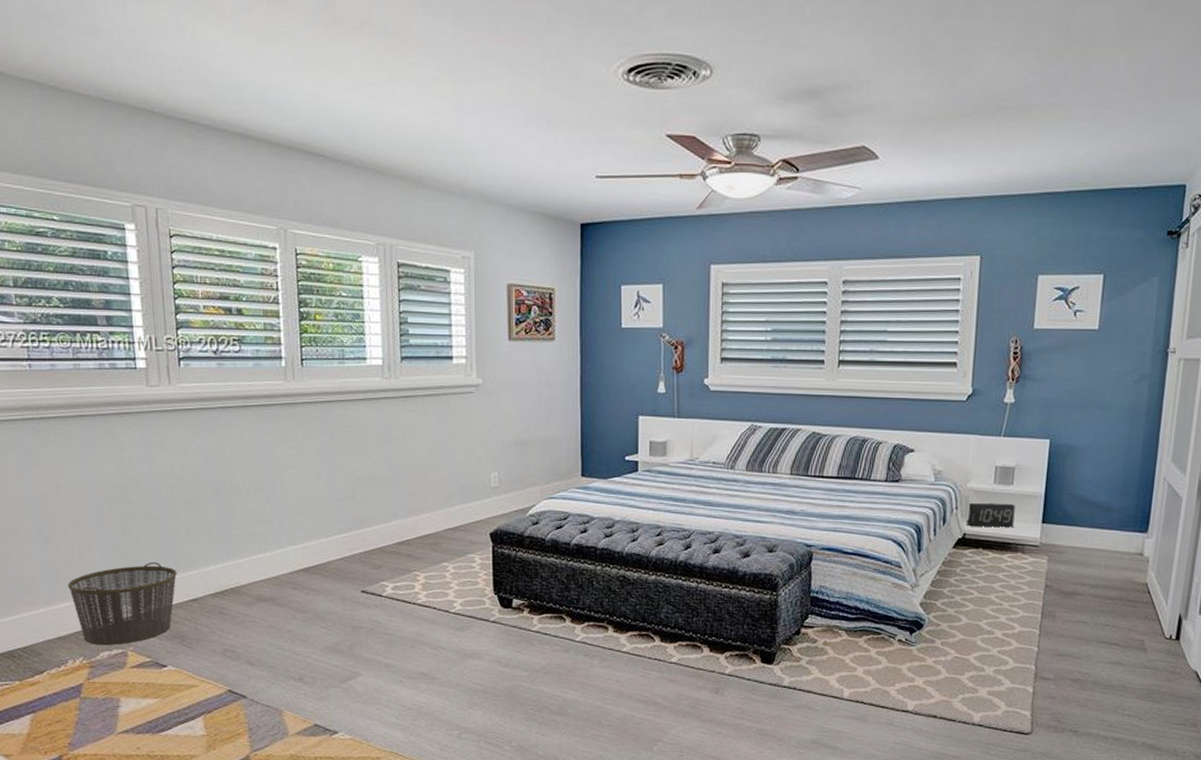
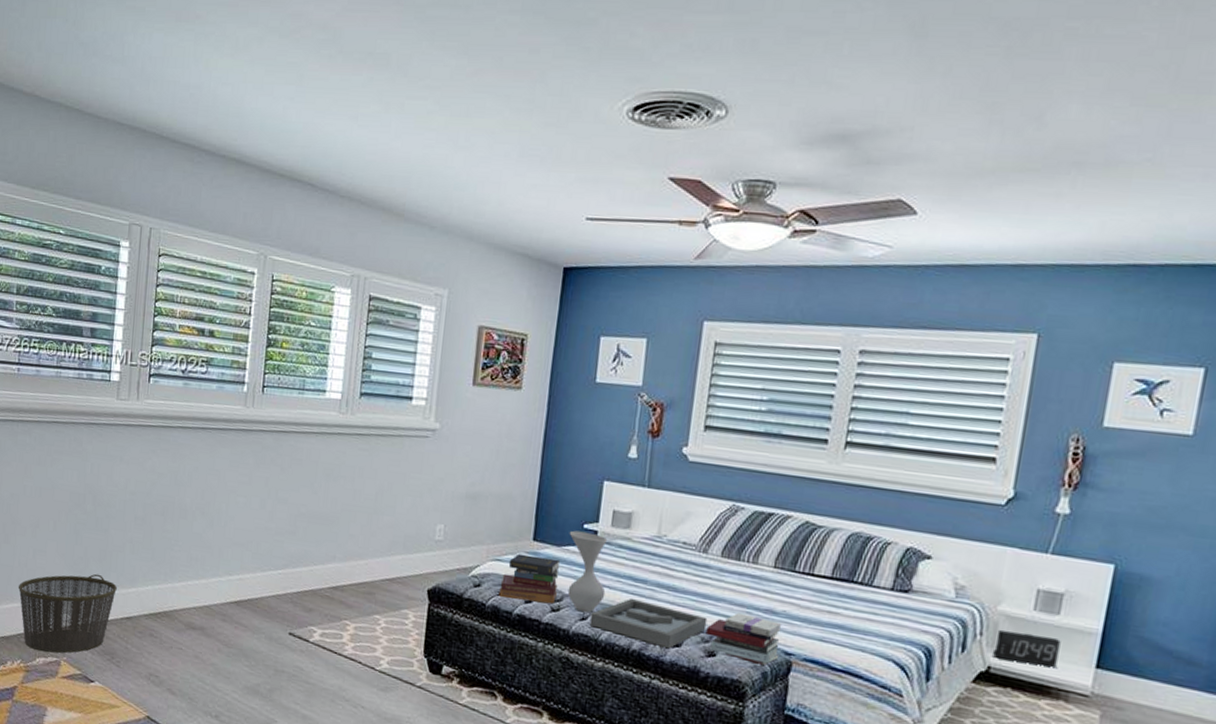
books: none [556,490,608,532] -> present [499,553,561,605]
decorative vase: none [613,463,651,535] -> present [567,530,608,613]
decorative tray: none [640,516,740,556] -> present [589,598,708,649]
books: none [740,517,802,558] -> present [705,612,782,665]

